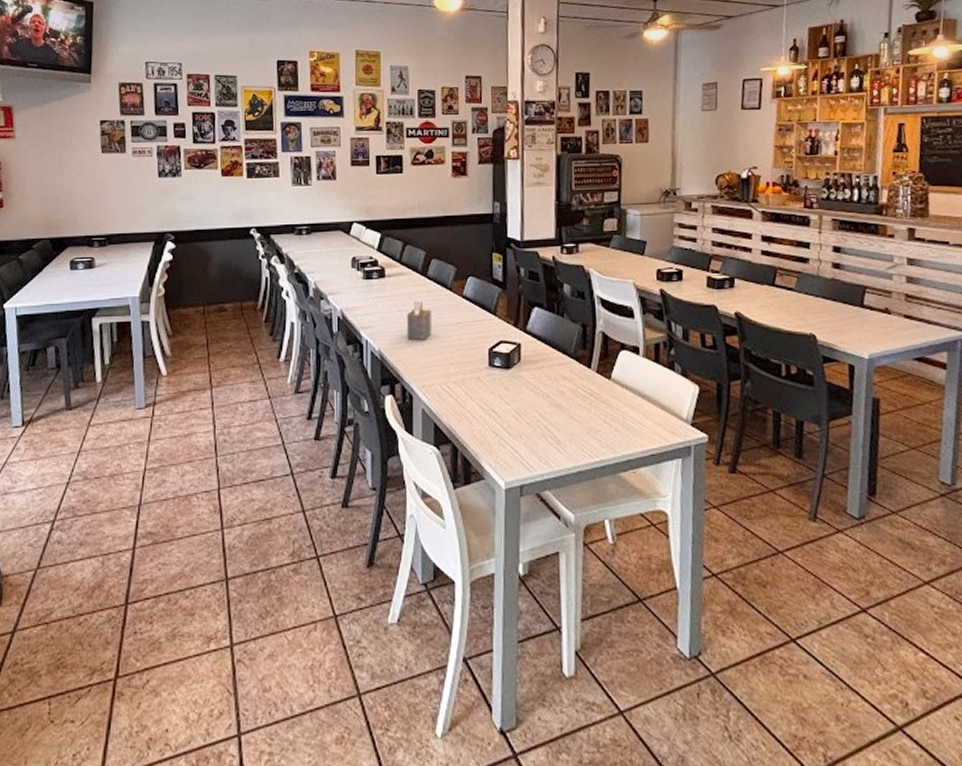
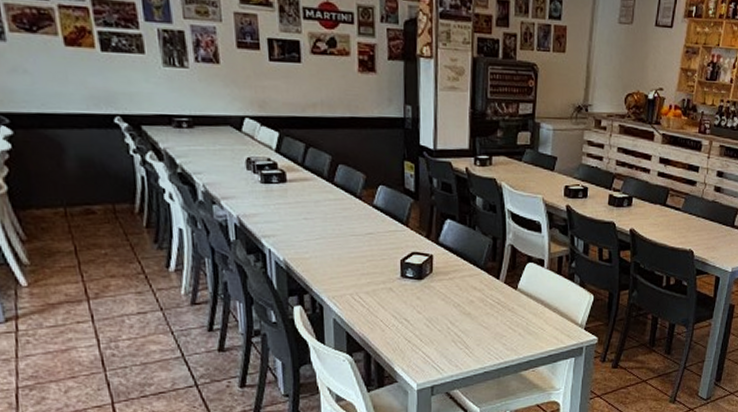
napkin holder: present [407,301,432,340] -> none [313,209,341,250]

